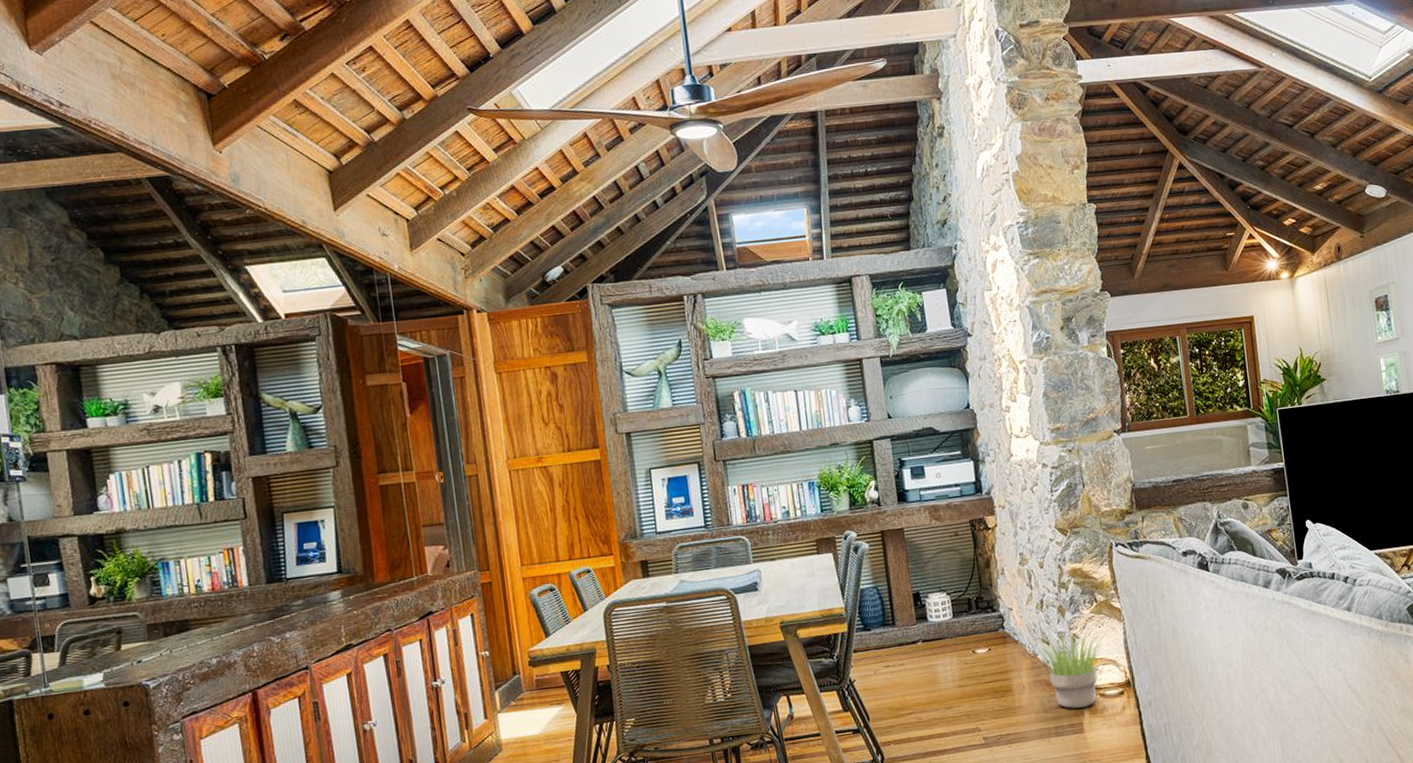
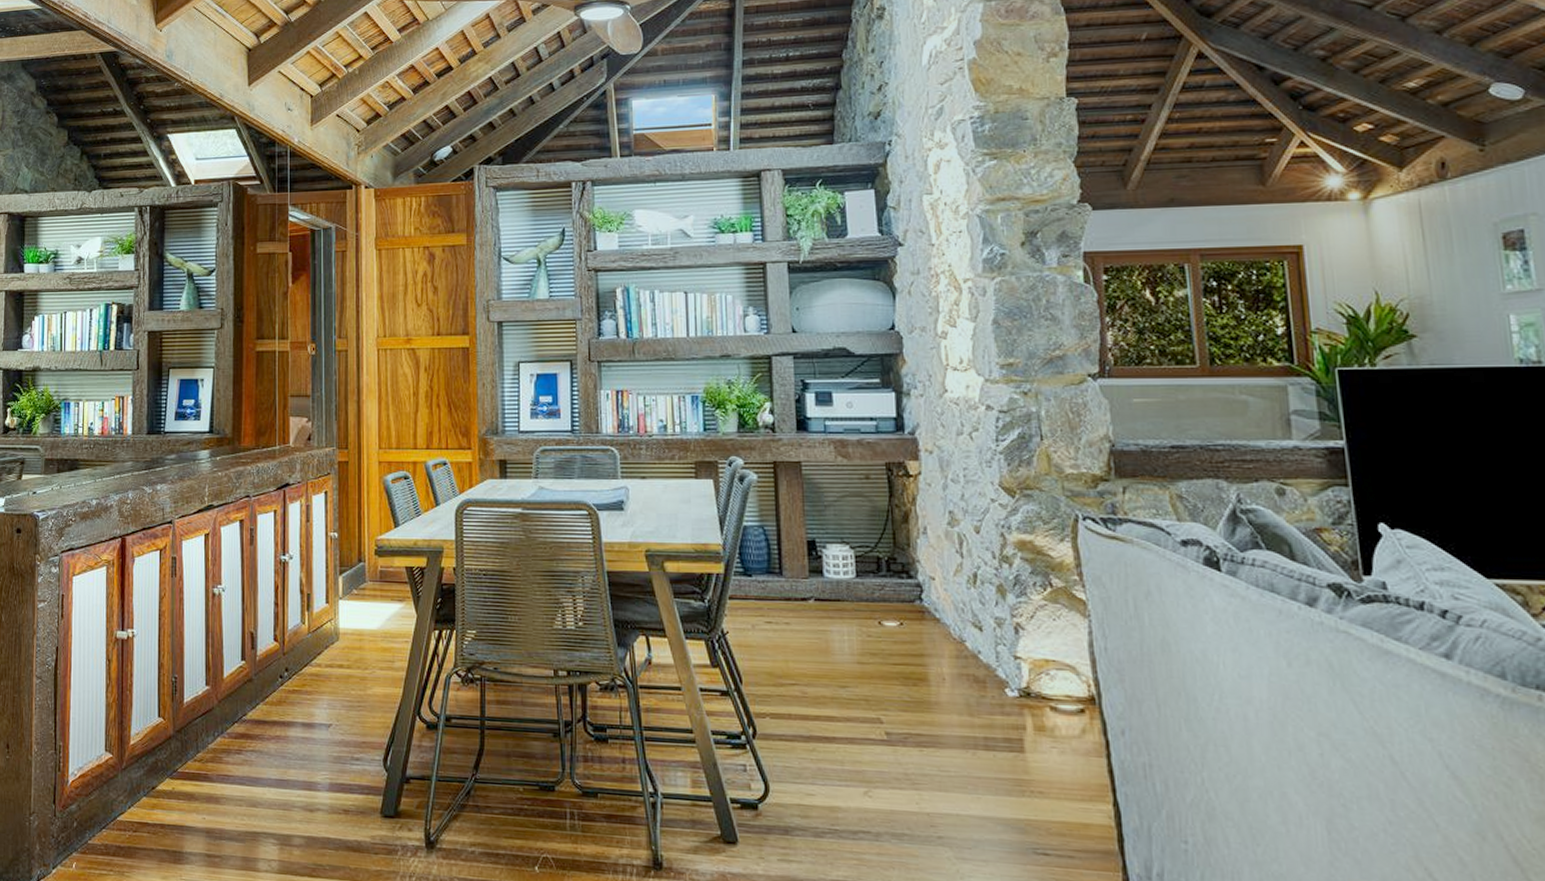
potted plant: present [1032,632,1104,709] -> none [959,619,1060,720]

